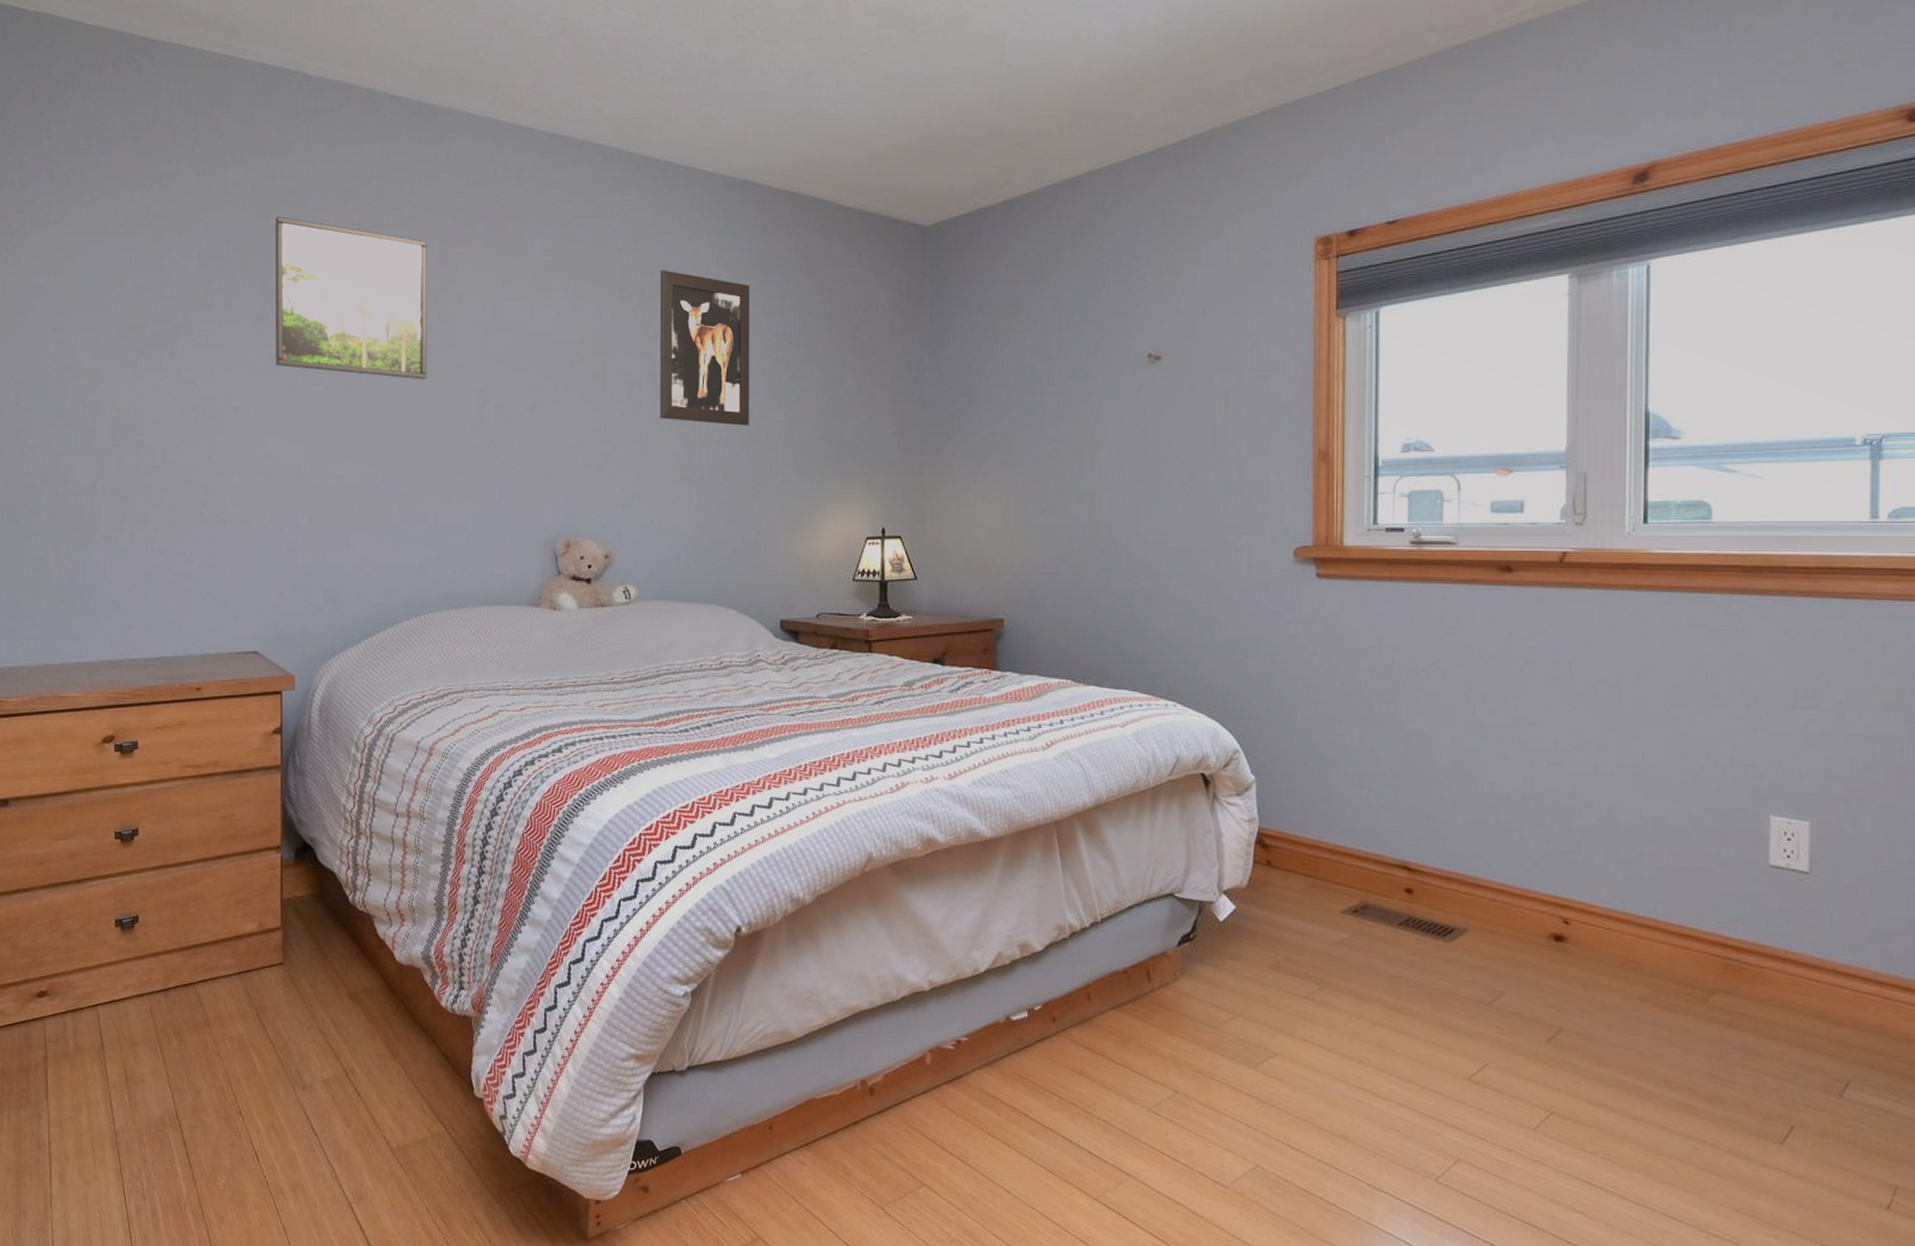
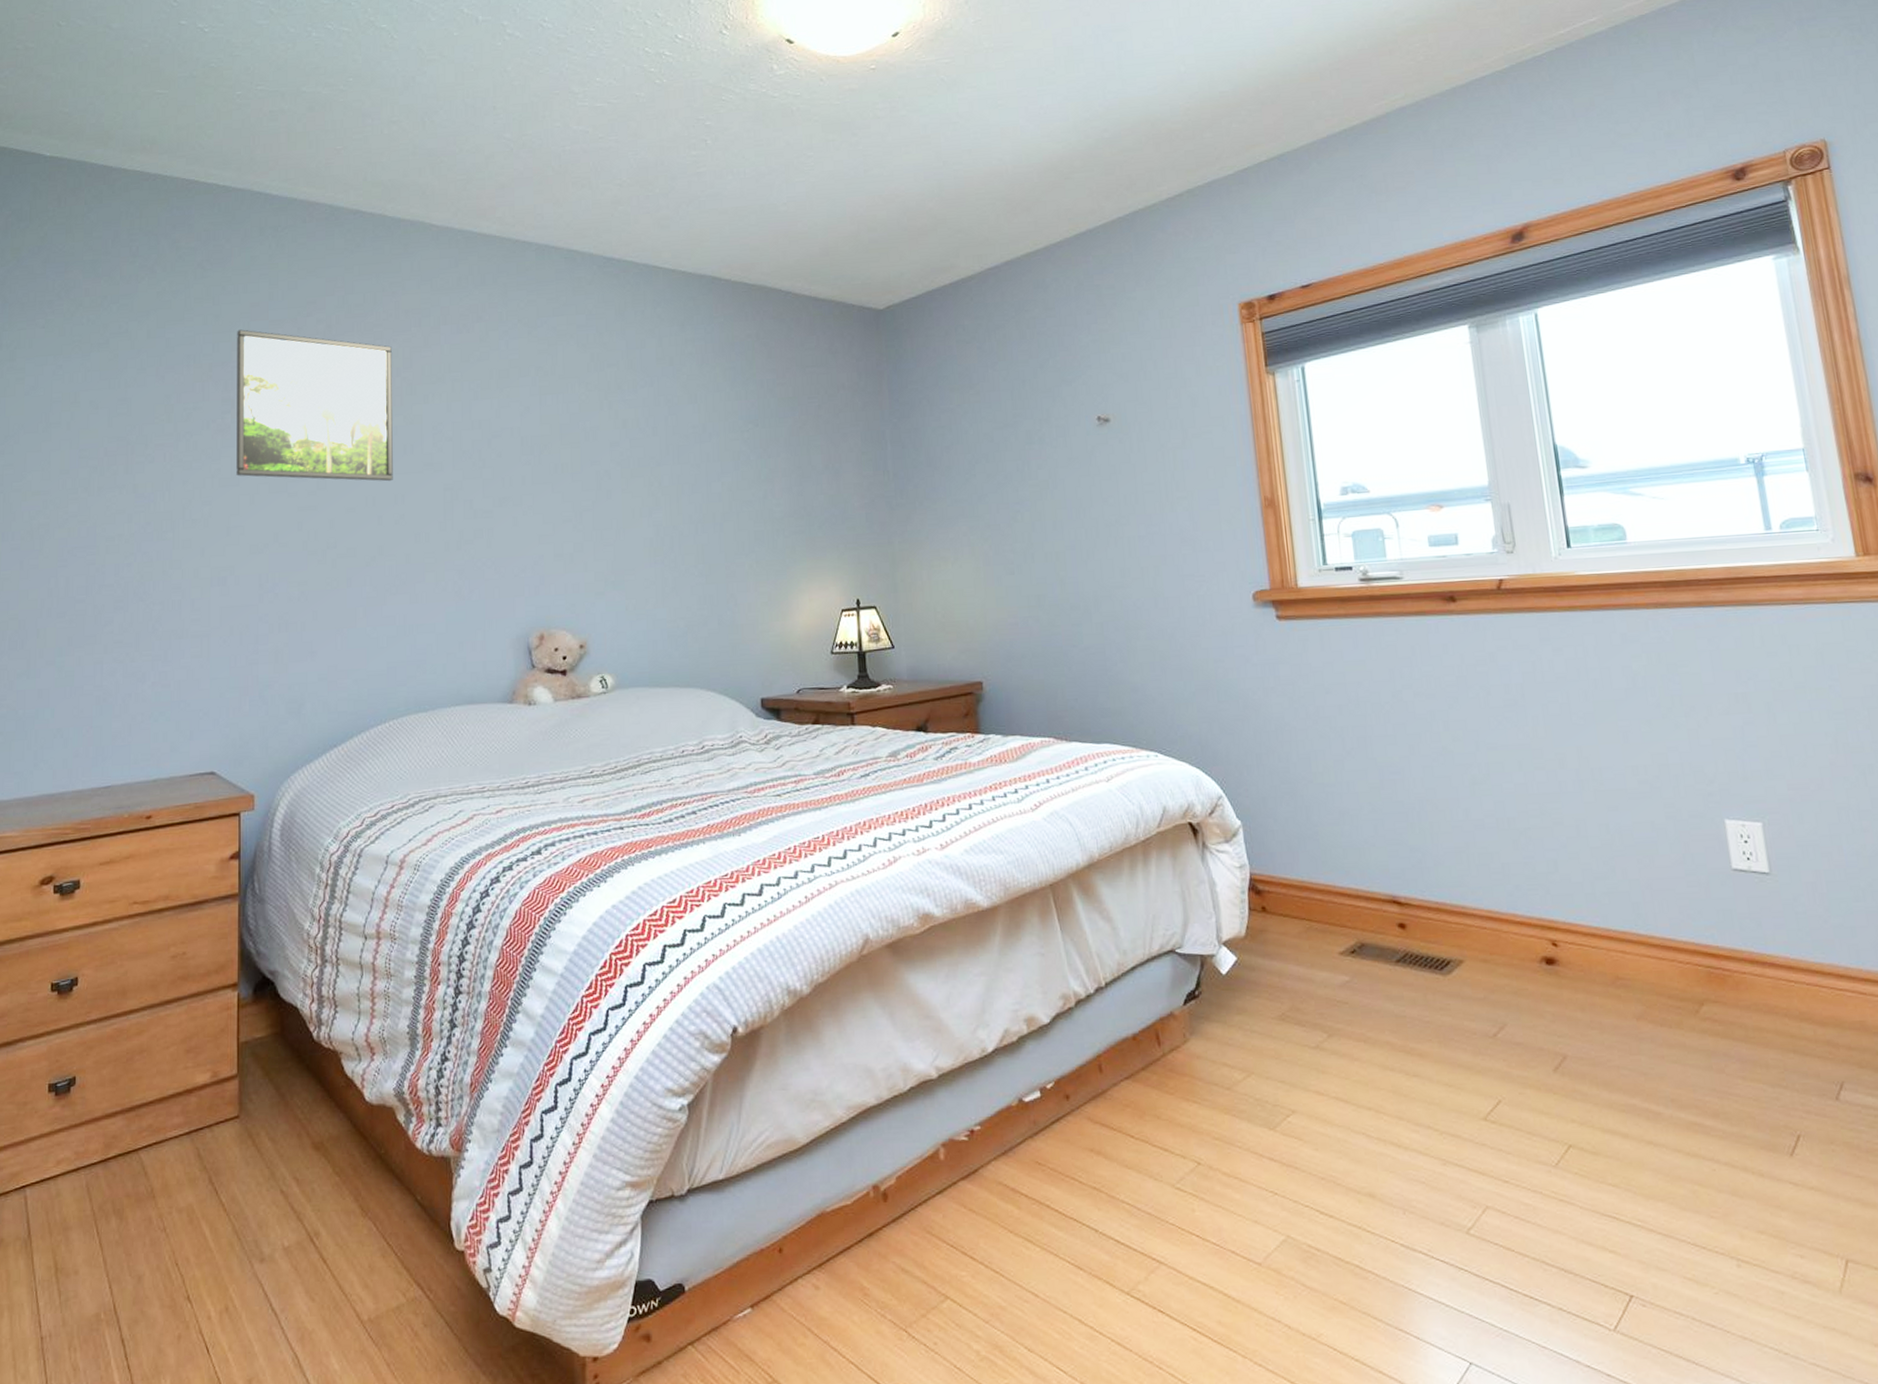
wall art: present [660,270,750,426] -> none [625,362,720,508]

